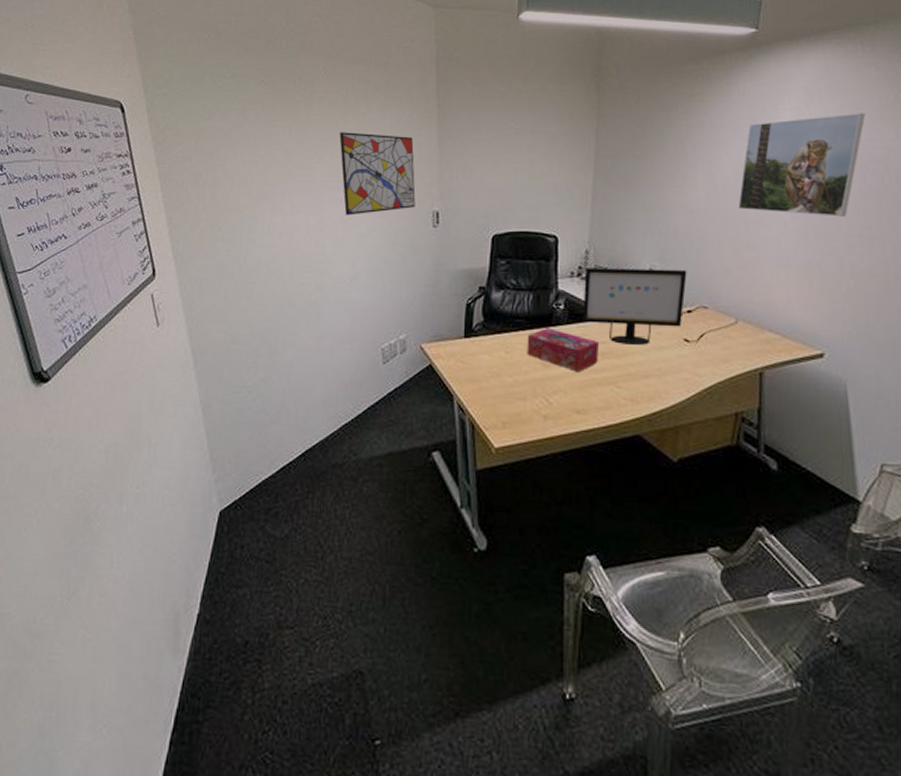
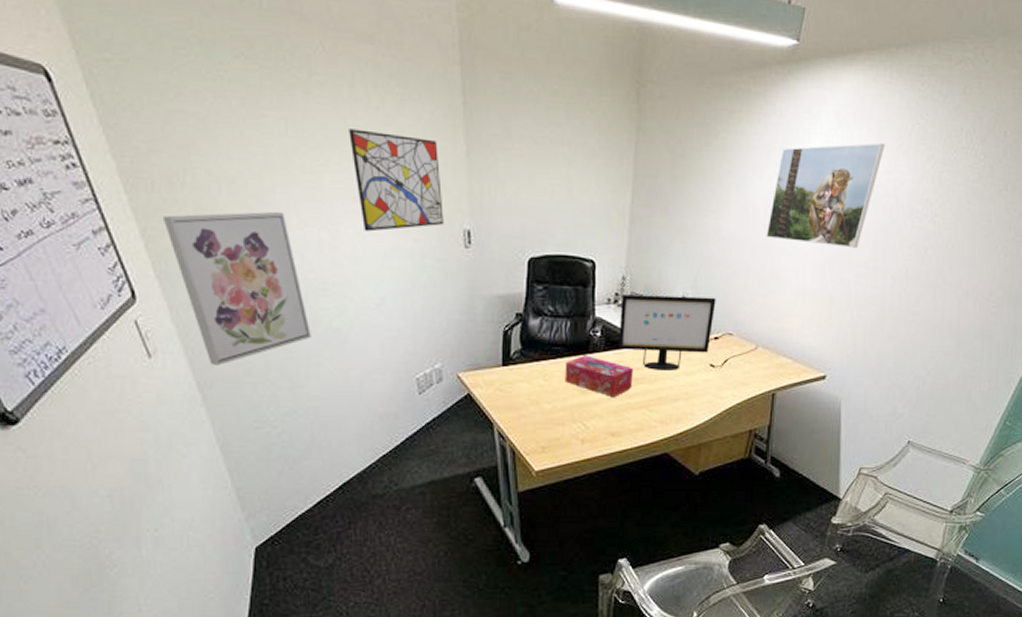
wall art: none [185,201,292,335] -> present [162,211,311,367]

